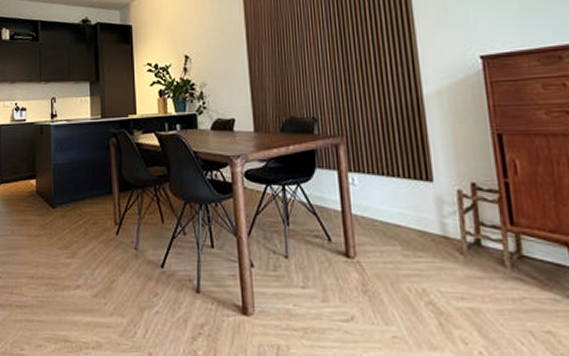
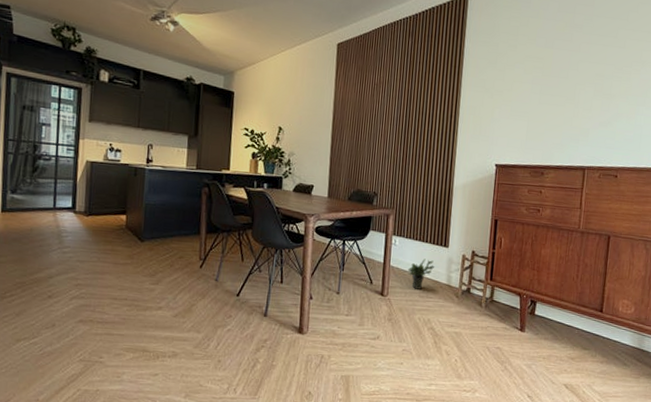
potted plant: none [377,200,417,246] -> present [407,258,434,290]

